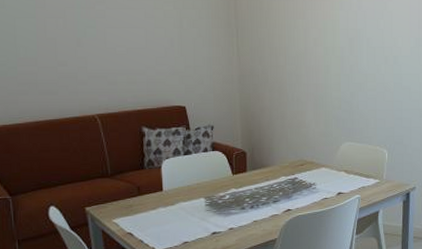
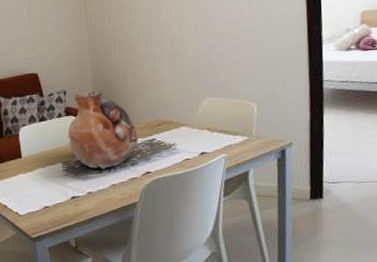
vase: none [213,127,281,205] -> present [68,90,138,169]

